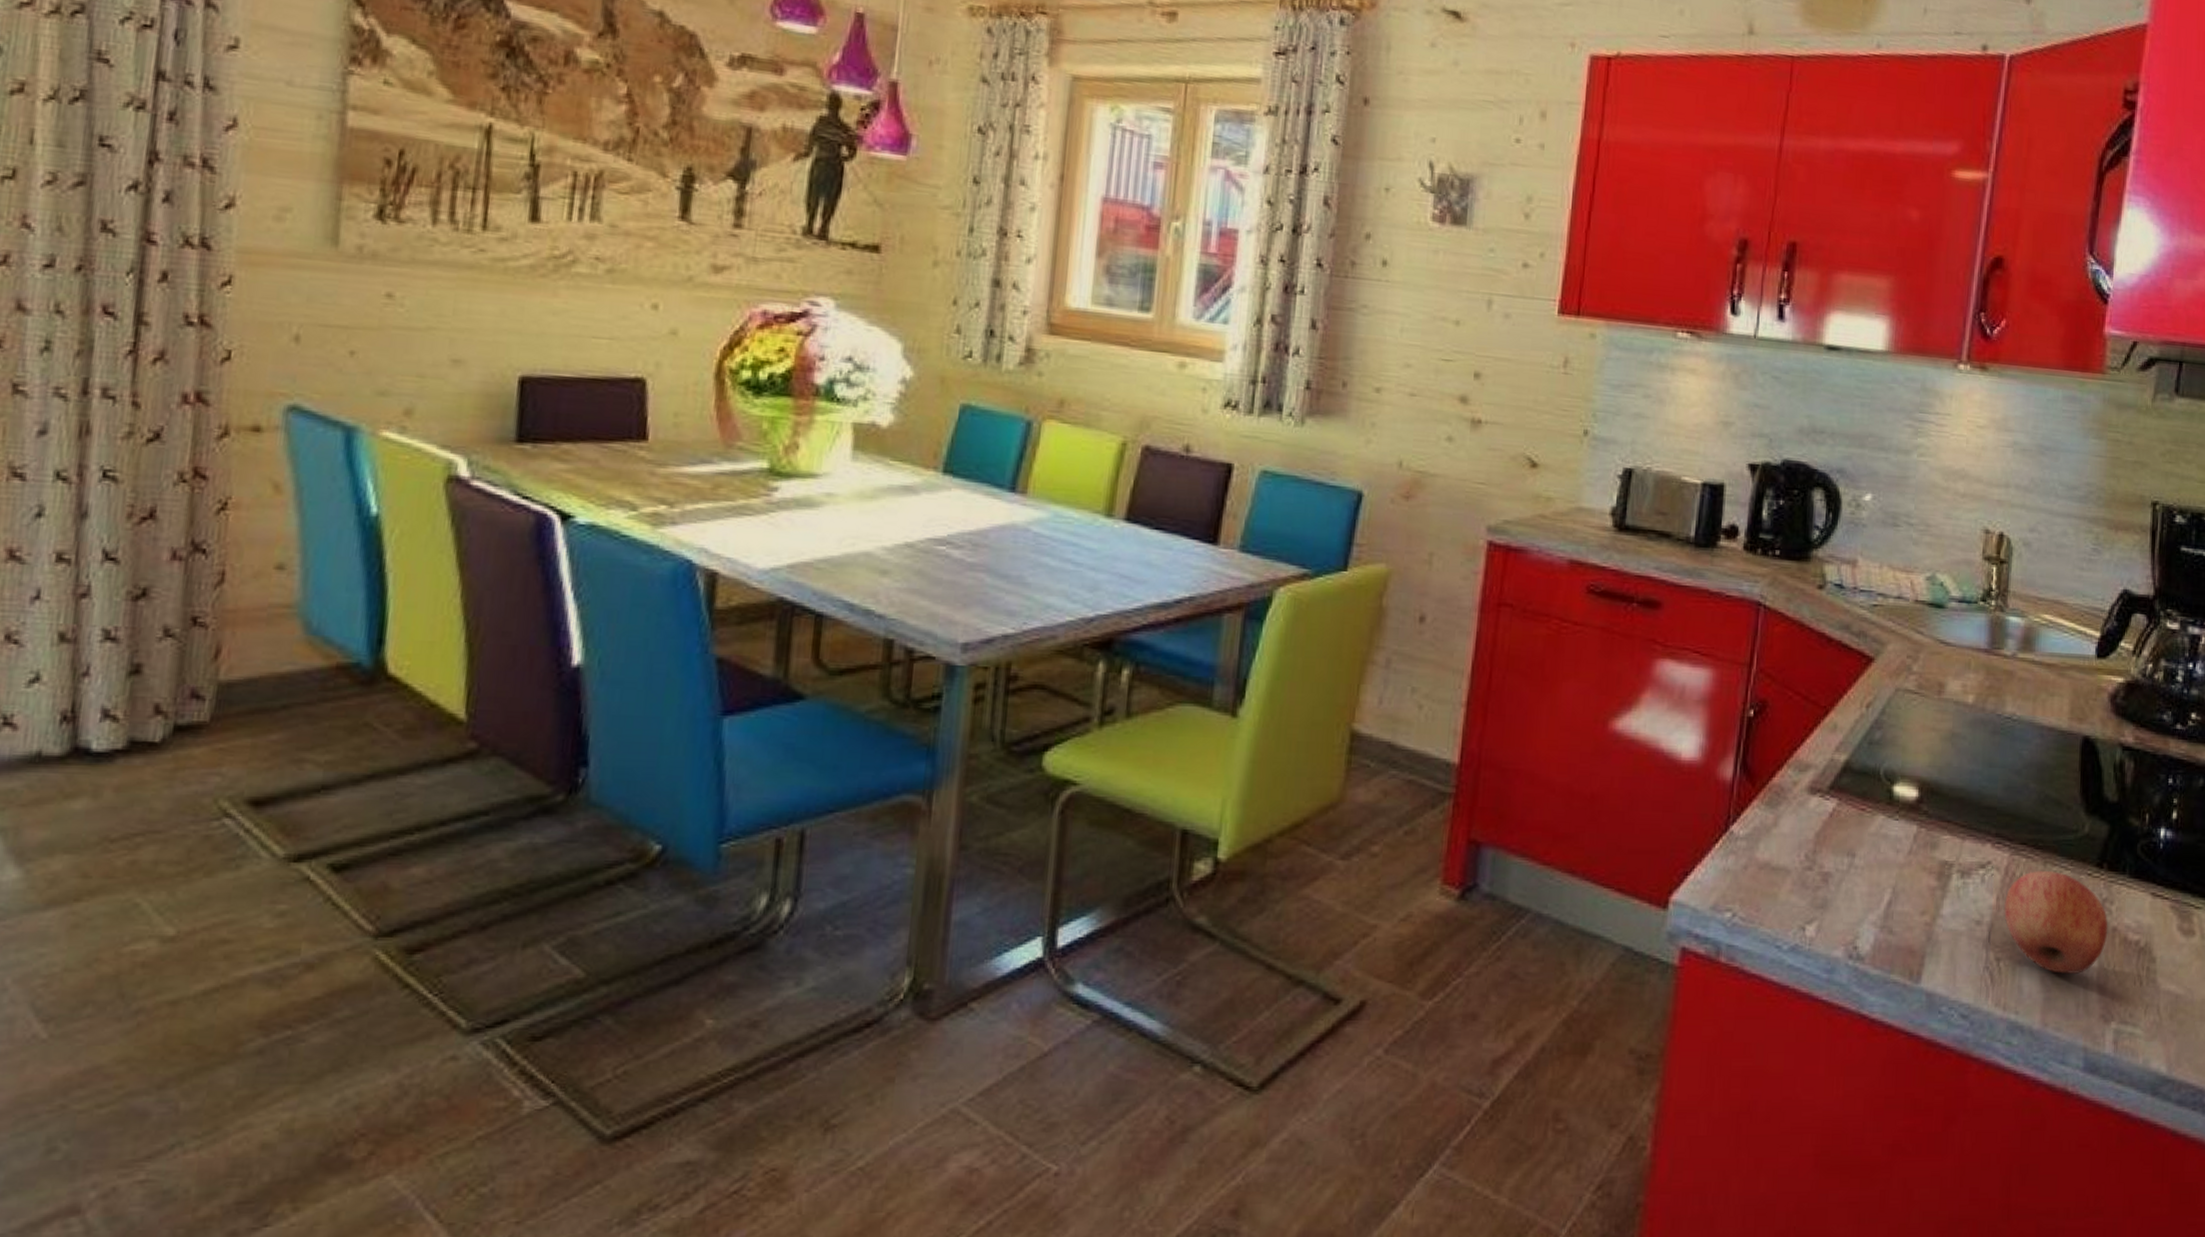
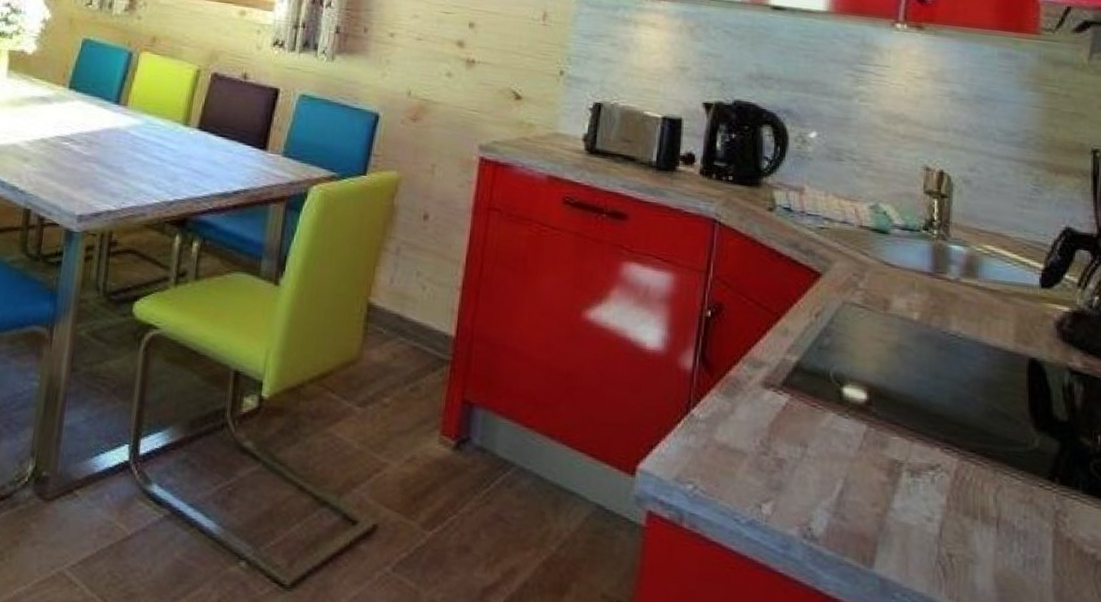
fruit: present [2004,871,2108,974] -> none [955,477,1063,578]

